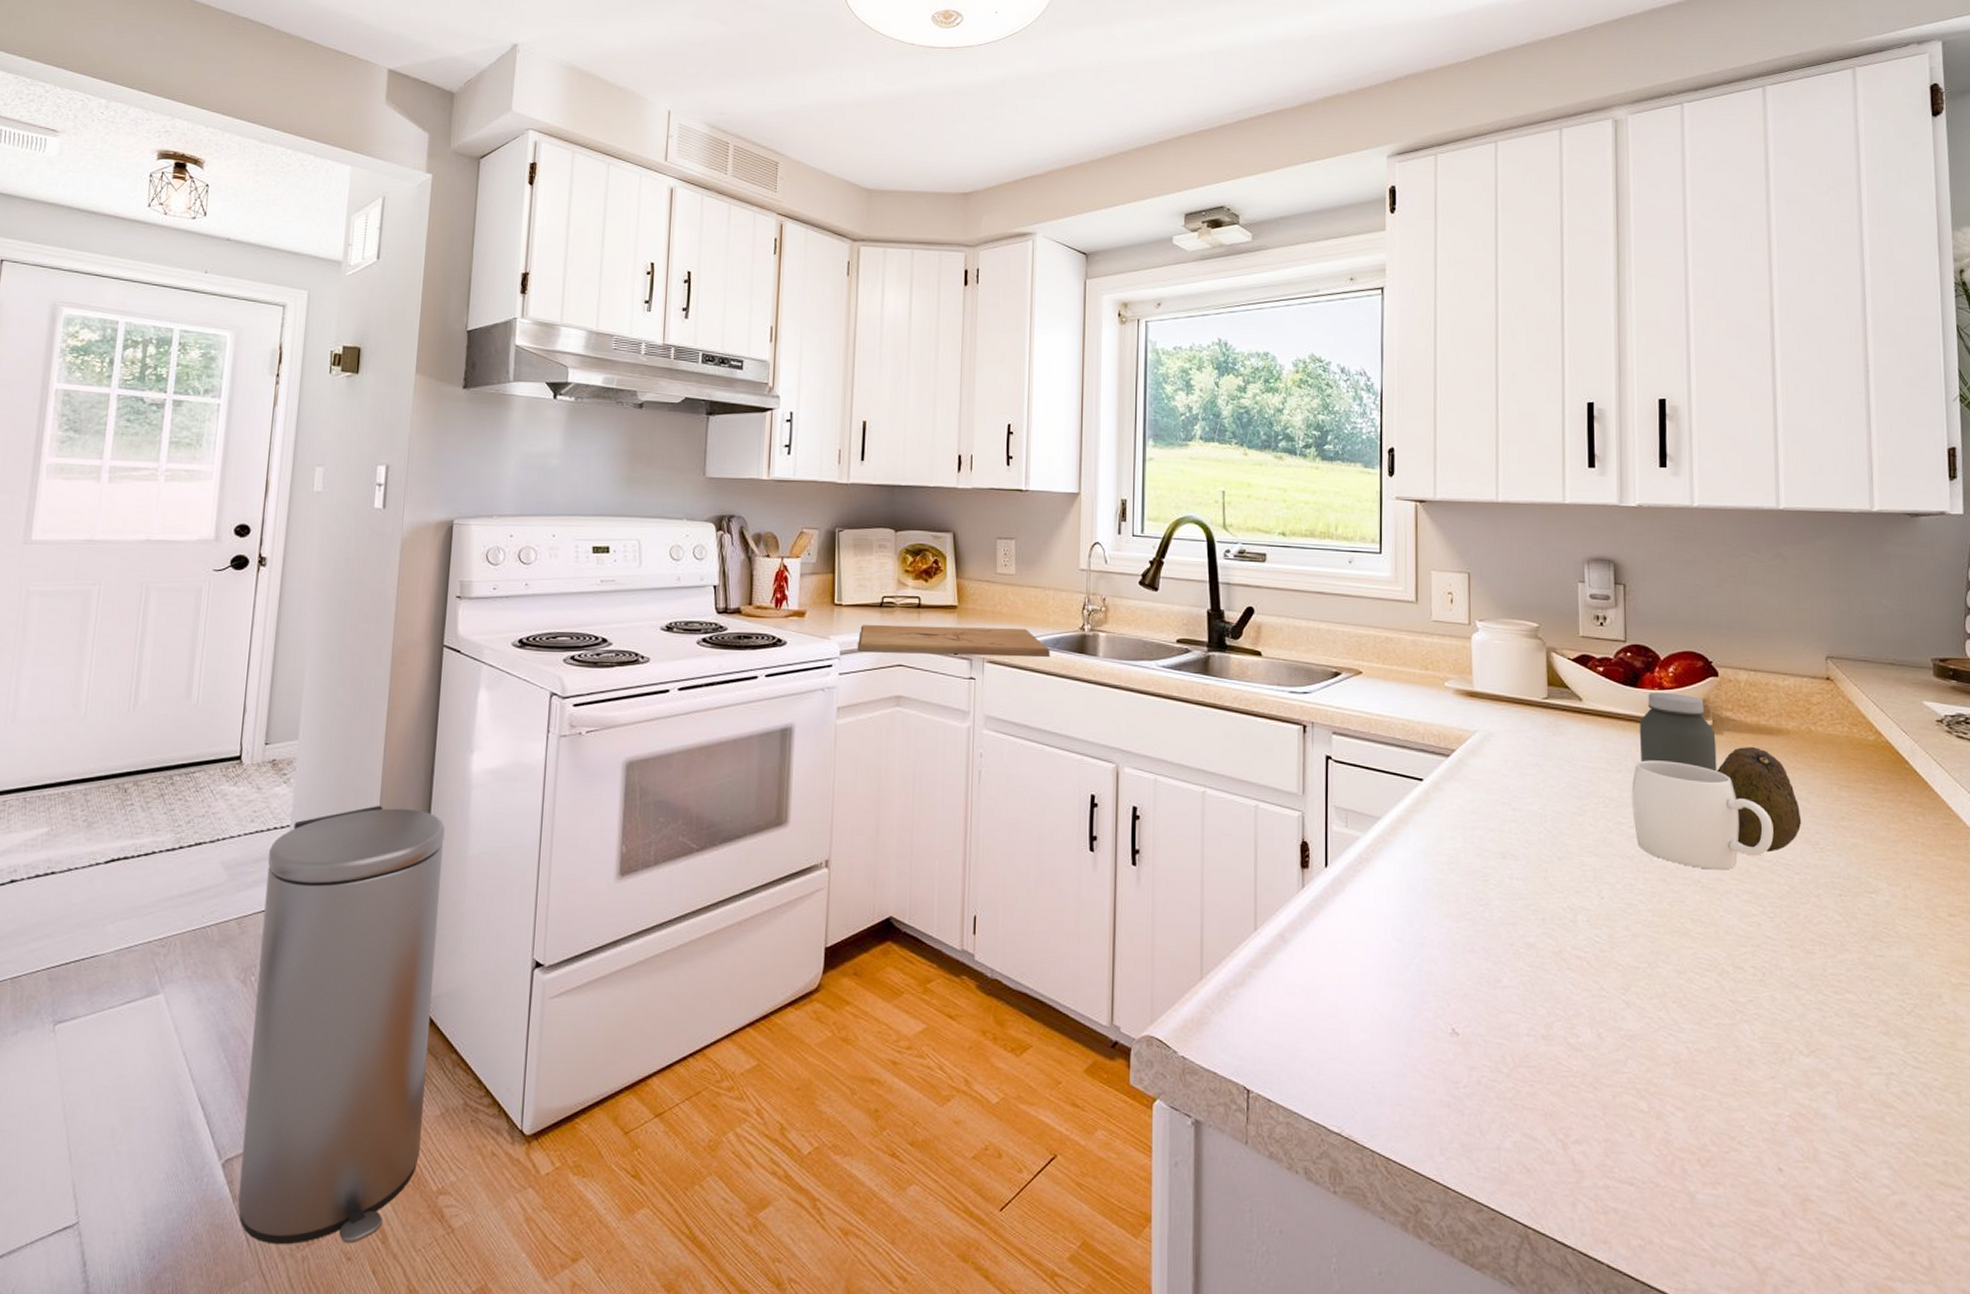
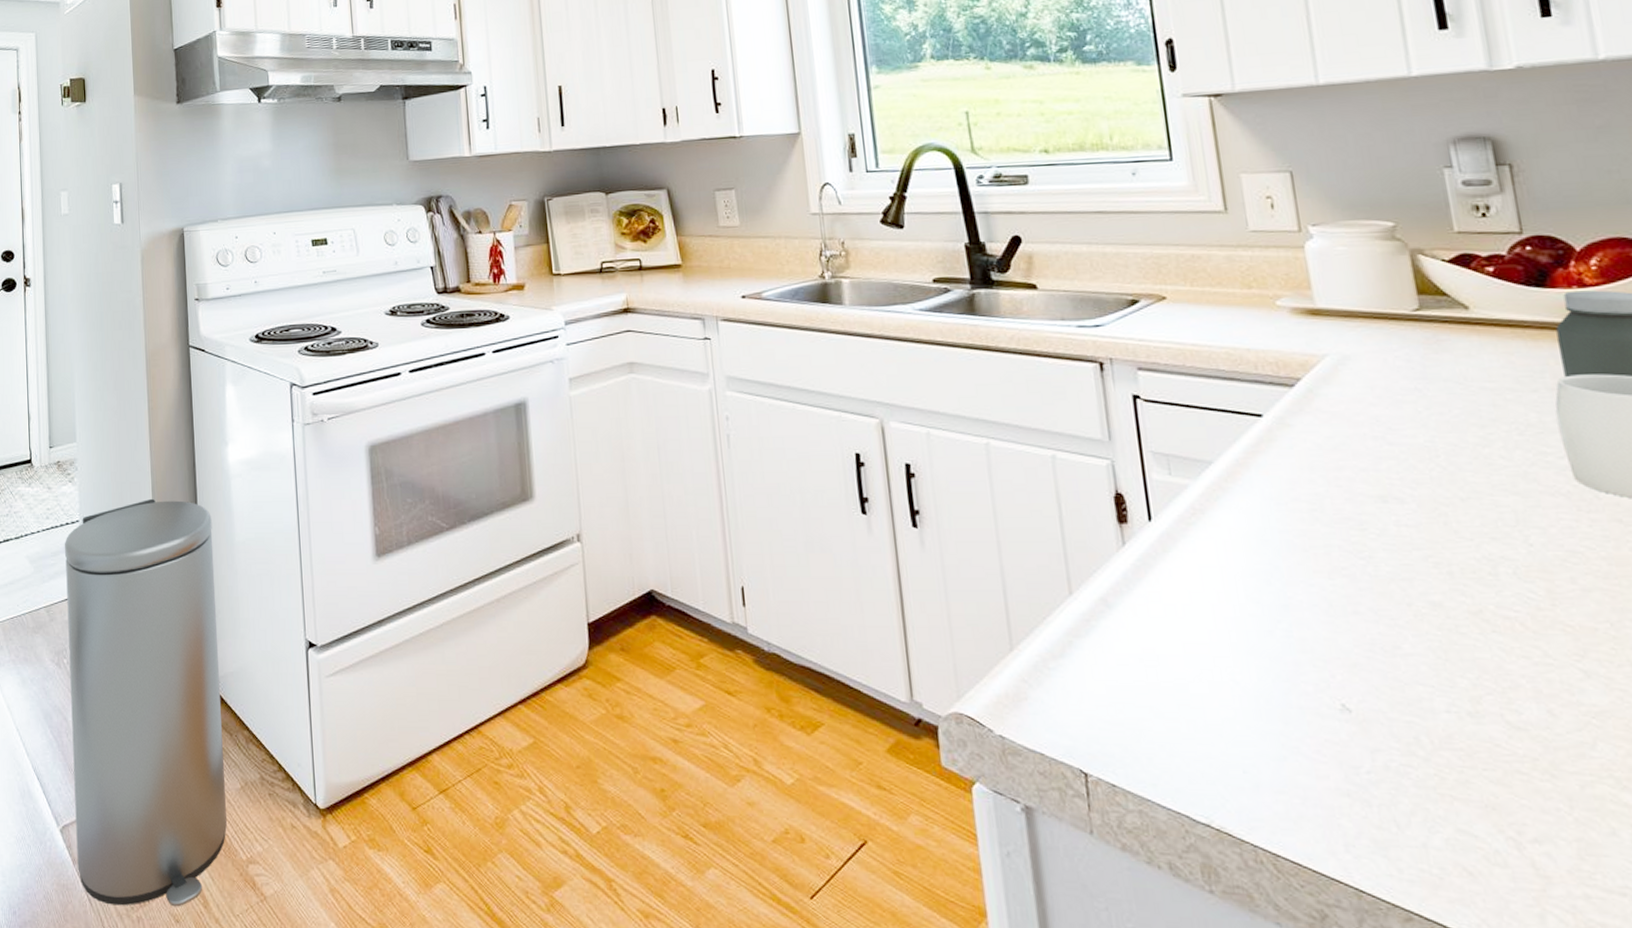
cutting board: present [858,624,1051,658] -> none [582,282,791,322]

